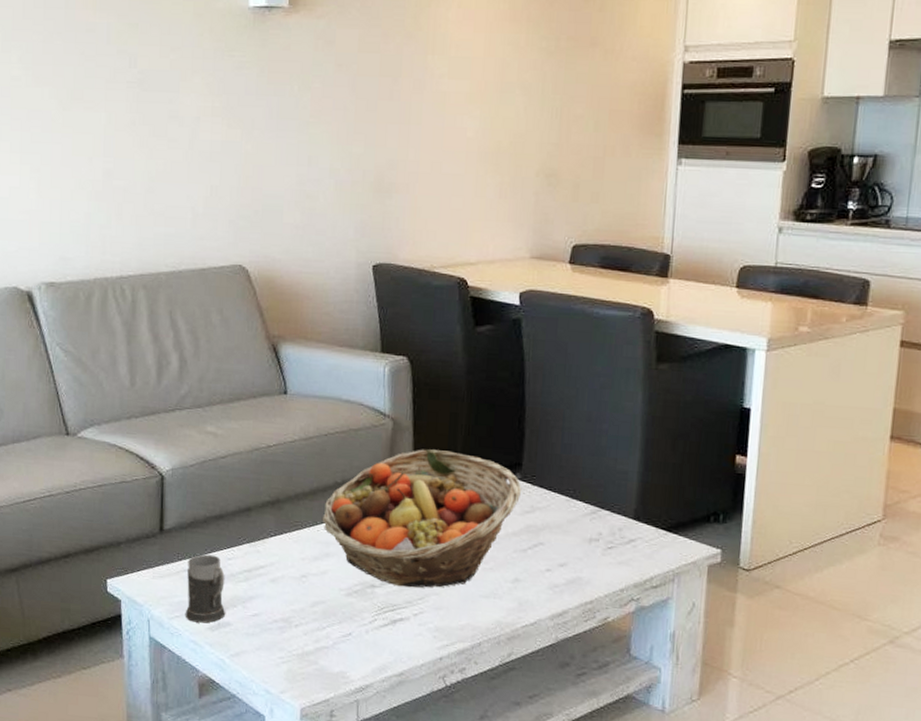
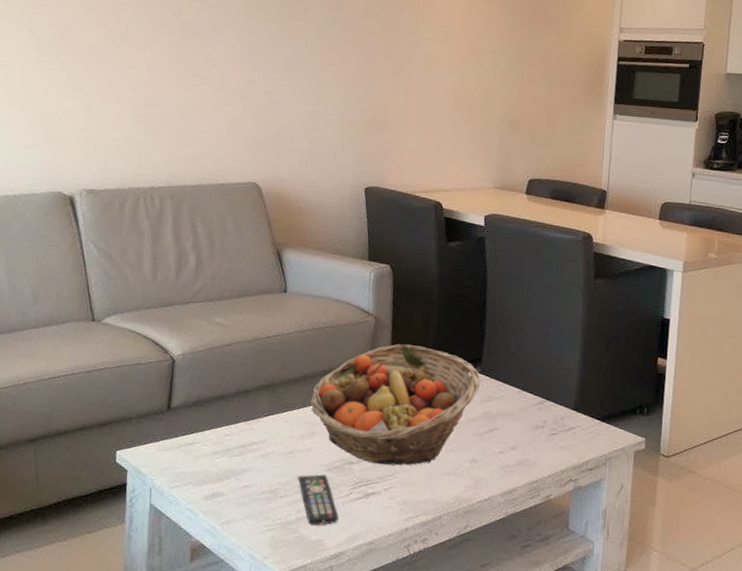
mug: present [185,554,226,623] -> none [183,430,222,493]
remote control: none [313,600,362,656] -> present [298,474,338,526]

